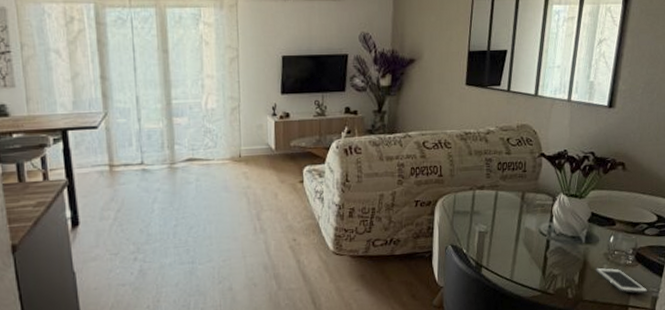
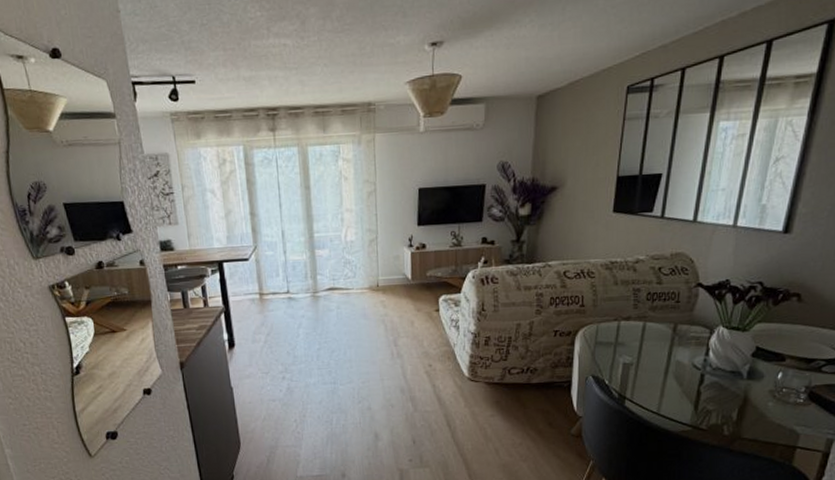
cell phone: present [595,267,648,294] -> none [757,405,822,436]

